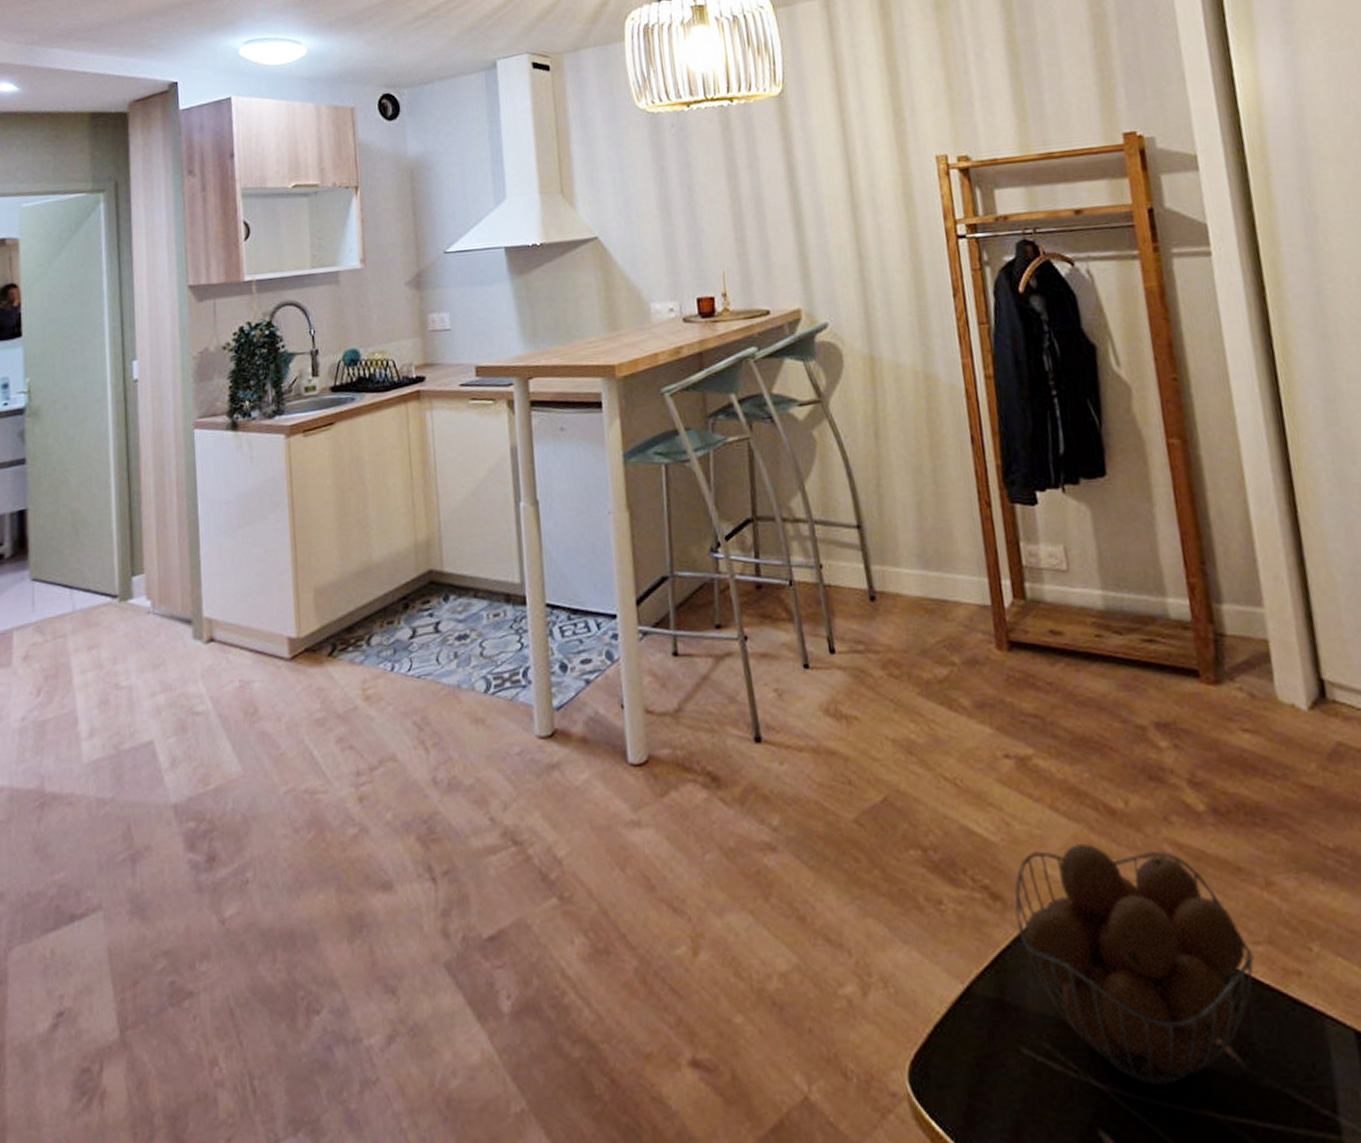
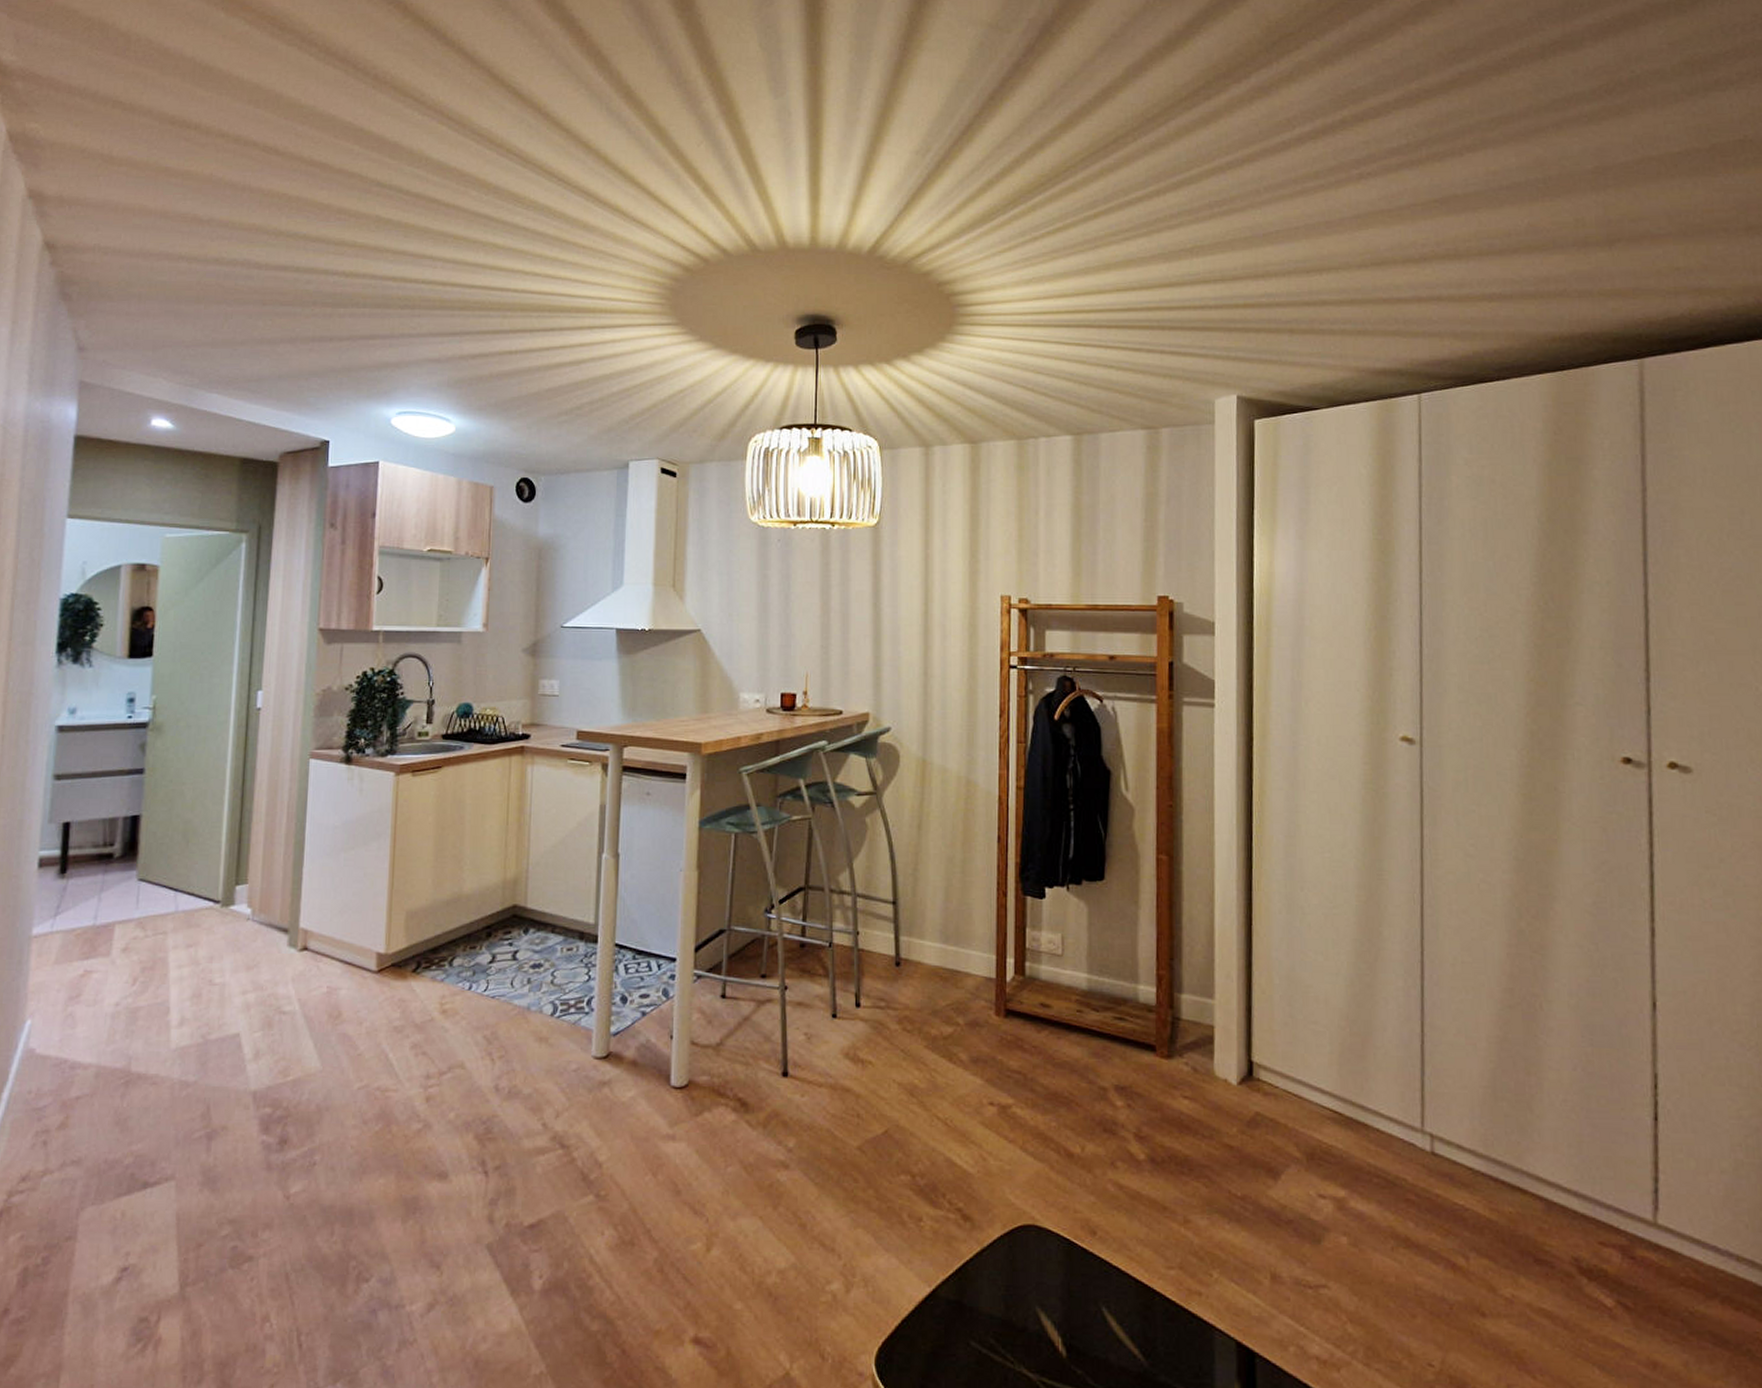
fruit basket: present [1014,844,1254,1086] -> none [981,1180,1166,1377]

